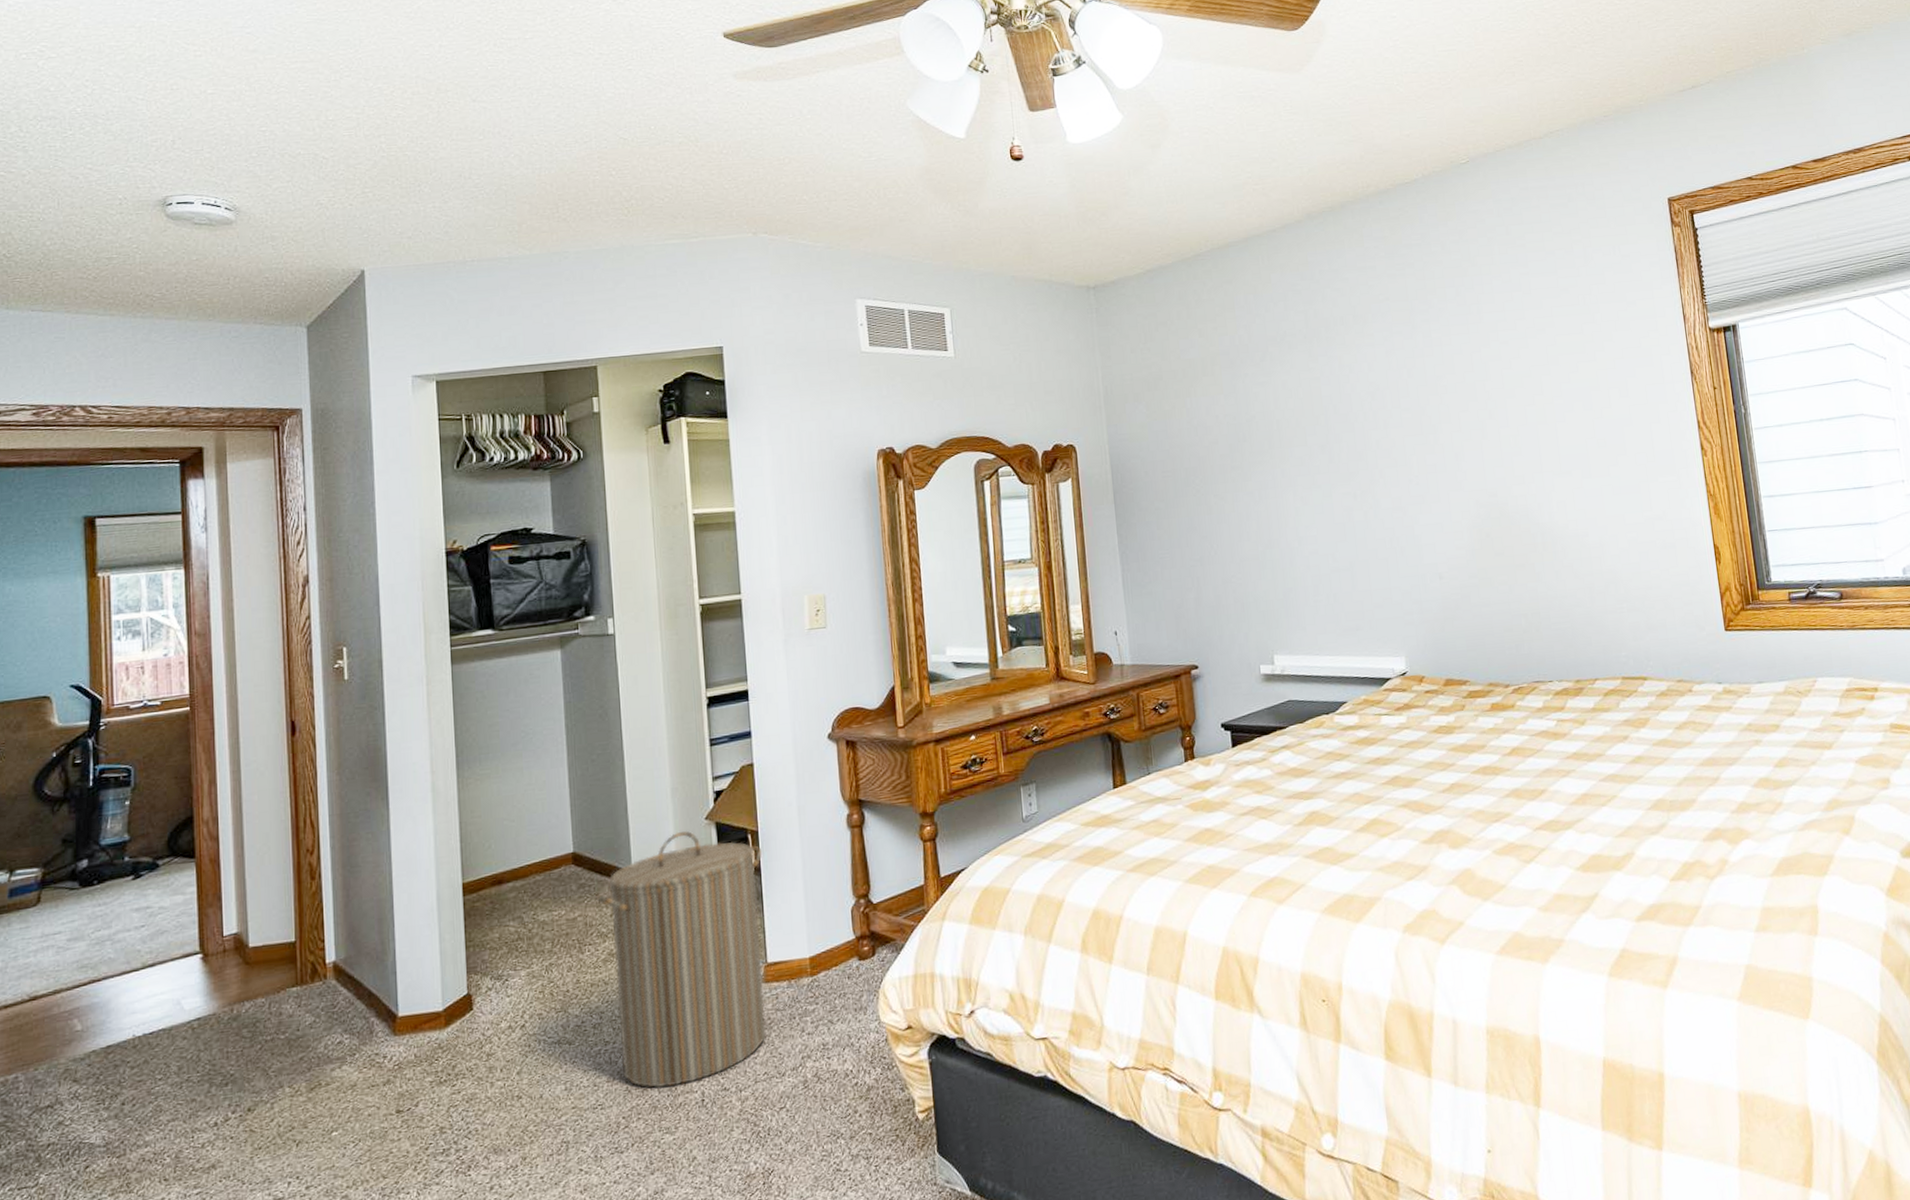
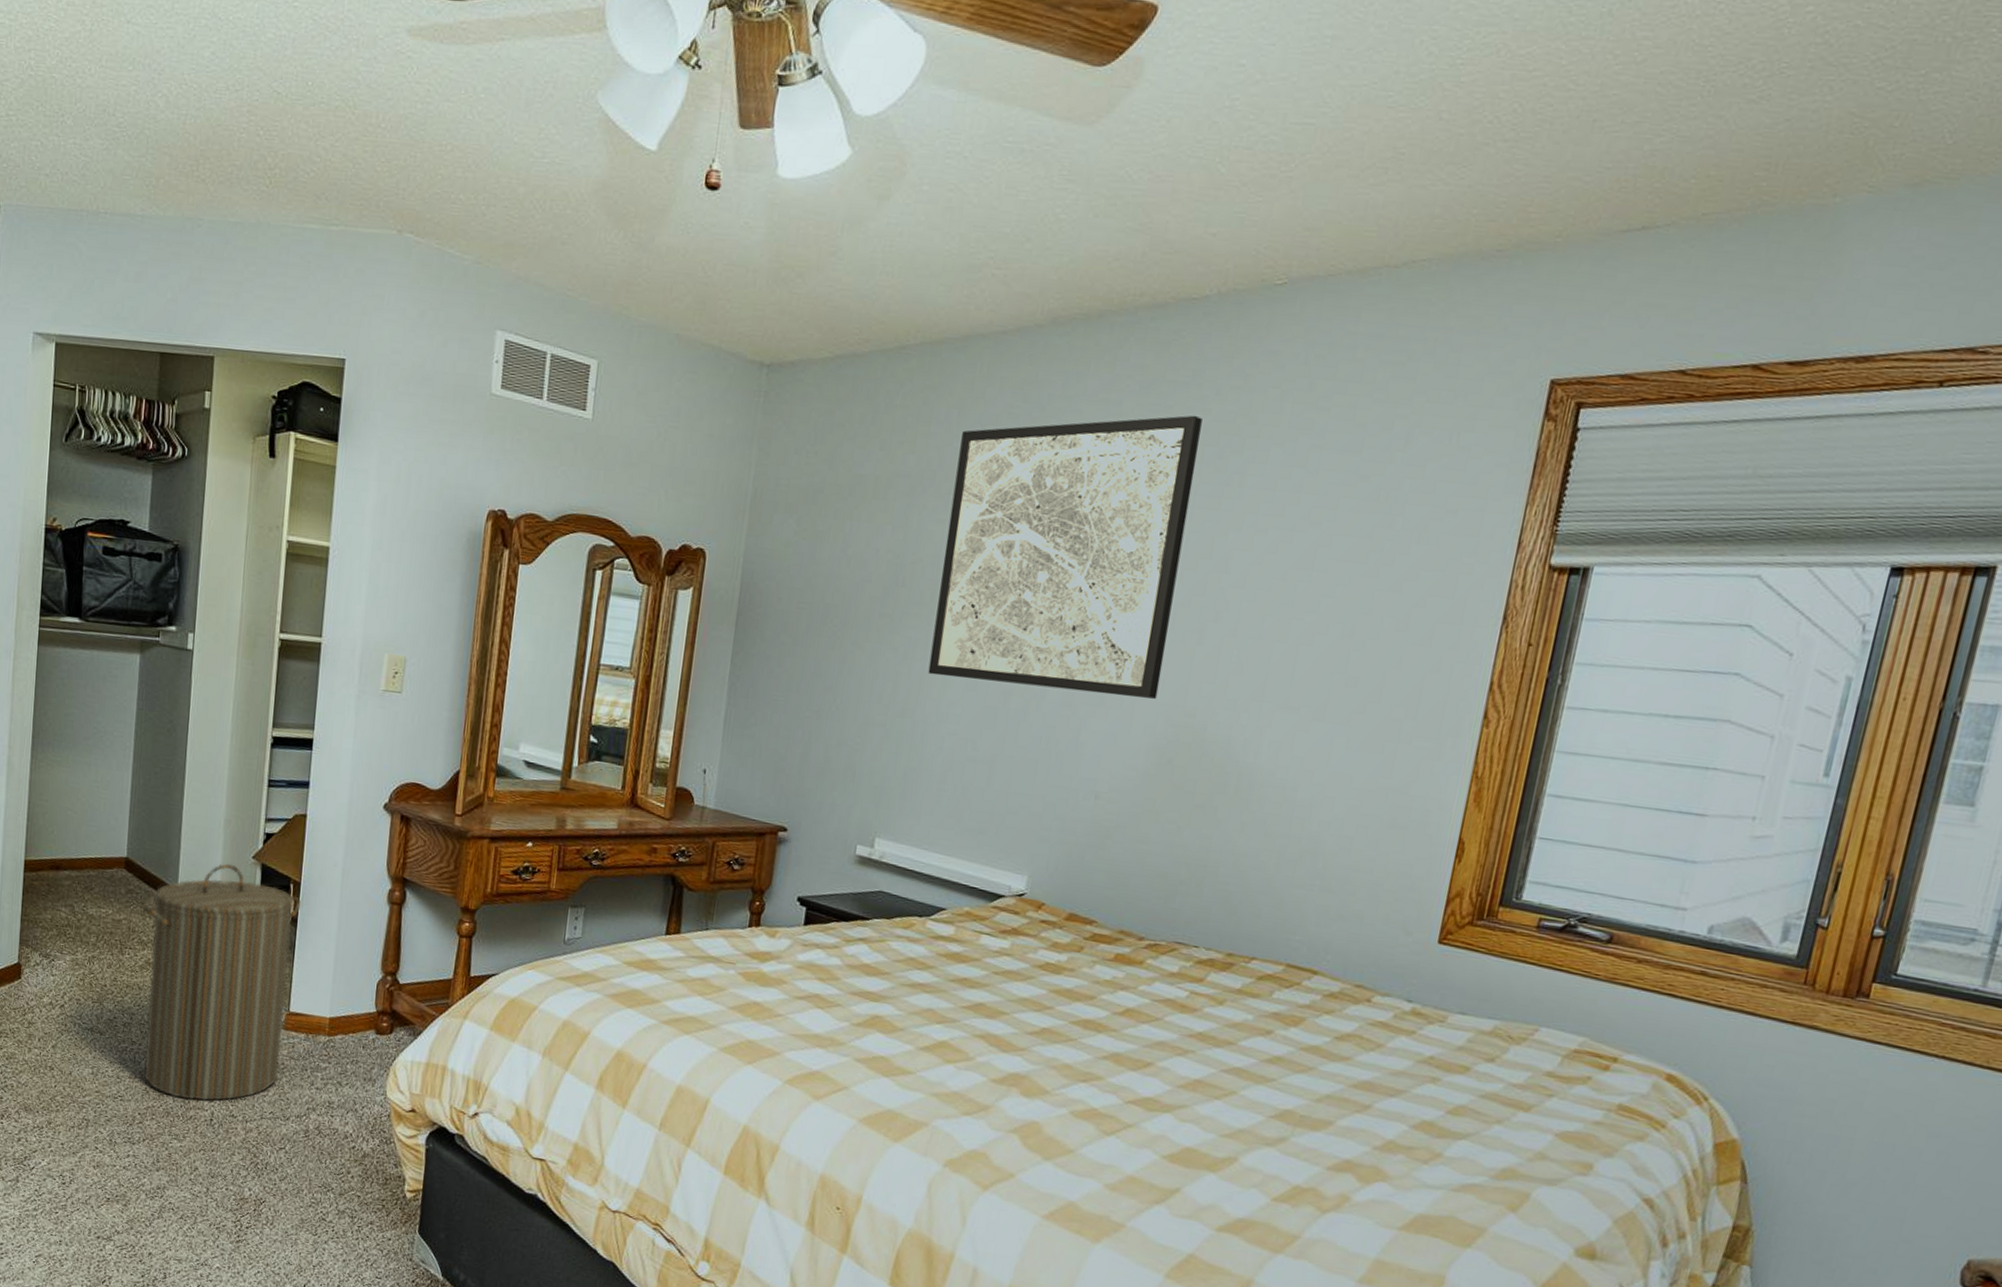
wall art: none [1261,267,1464,508] -> present [928,415,1203,699]

